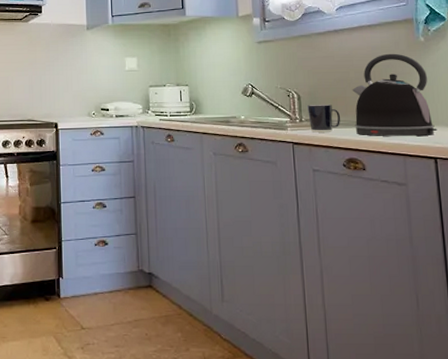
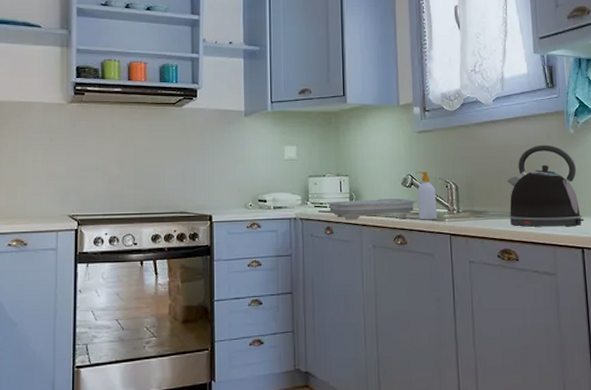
dish rack: none [166,107,259,129] -> present [326,198,418,221]
soap bottle: none [256,81,280,129] -> present [416,171,438,220]
mug: present [306,104,341,132] -> none [464,194,496,224]

